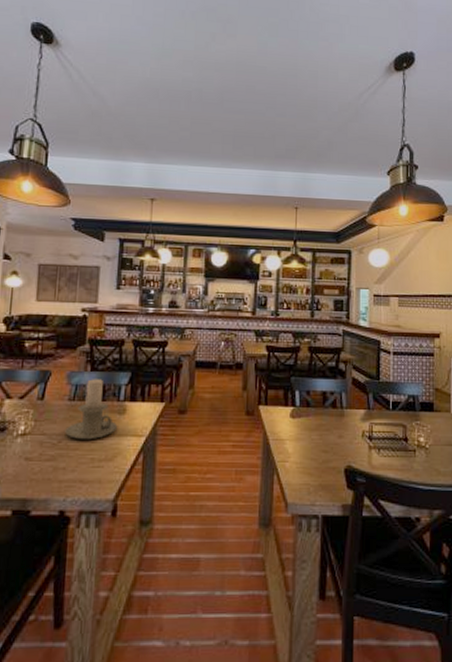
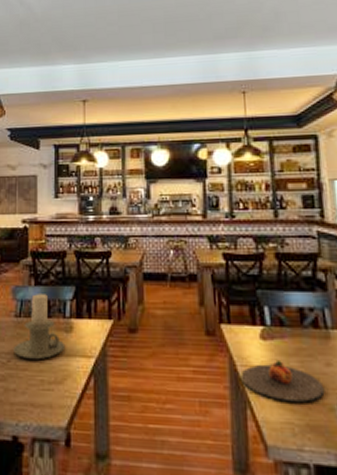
plate: none [272,433,336,467] -> present [241,359,325,403]

